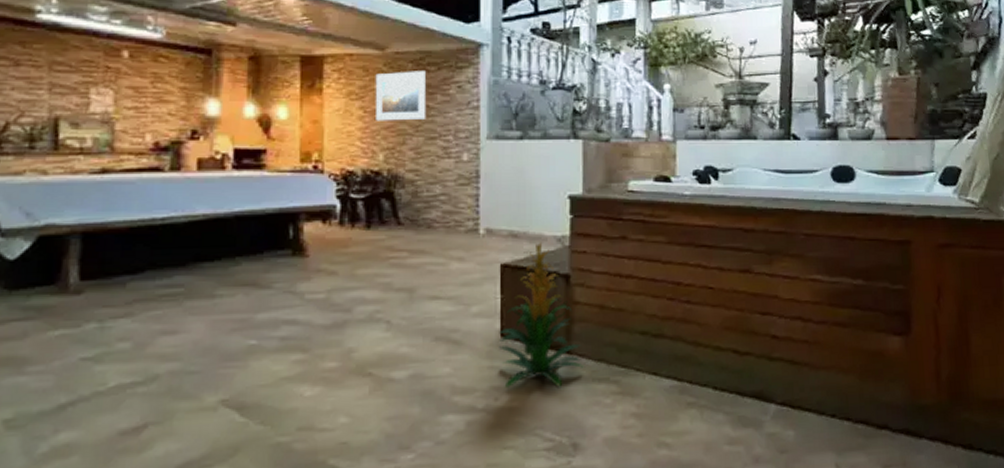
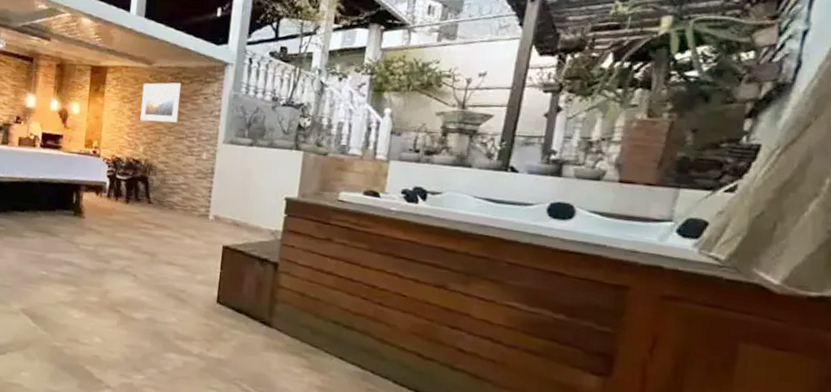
indoor plant: present [499,242,586,387] -> none [214,233,282,351]

